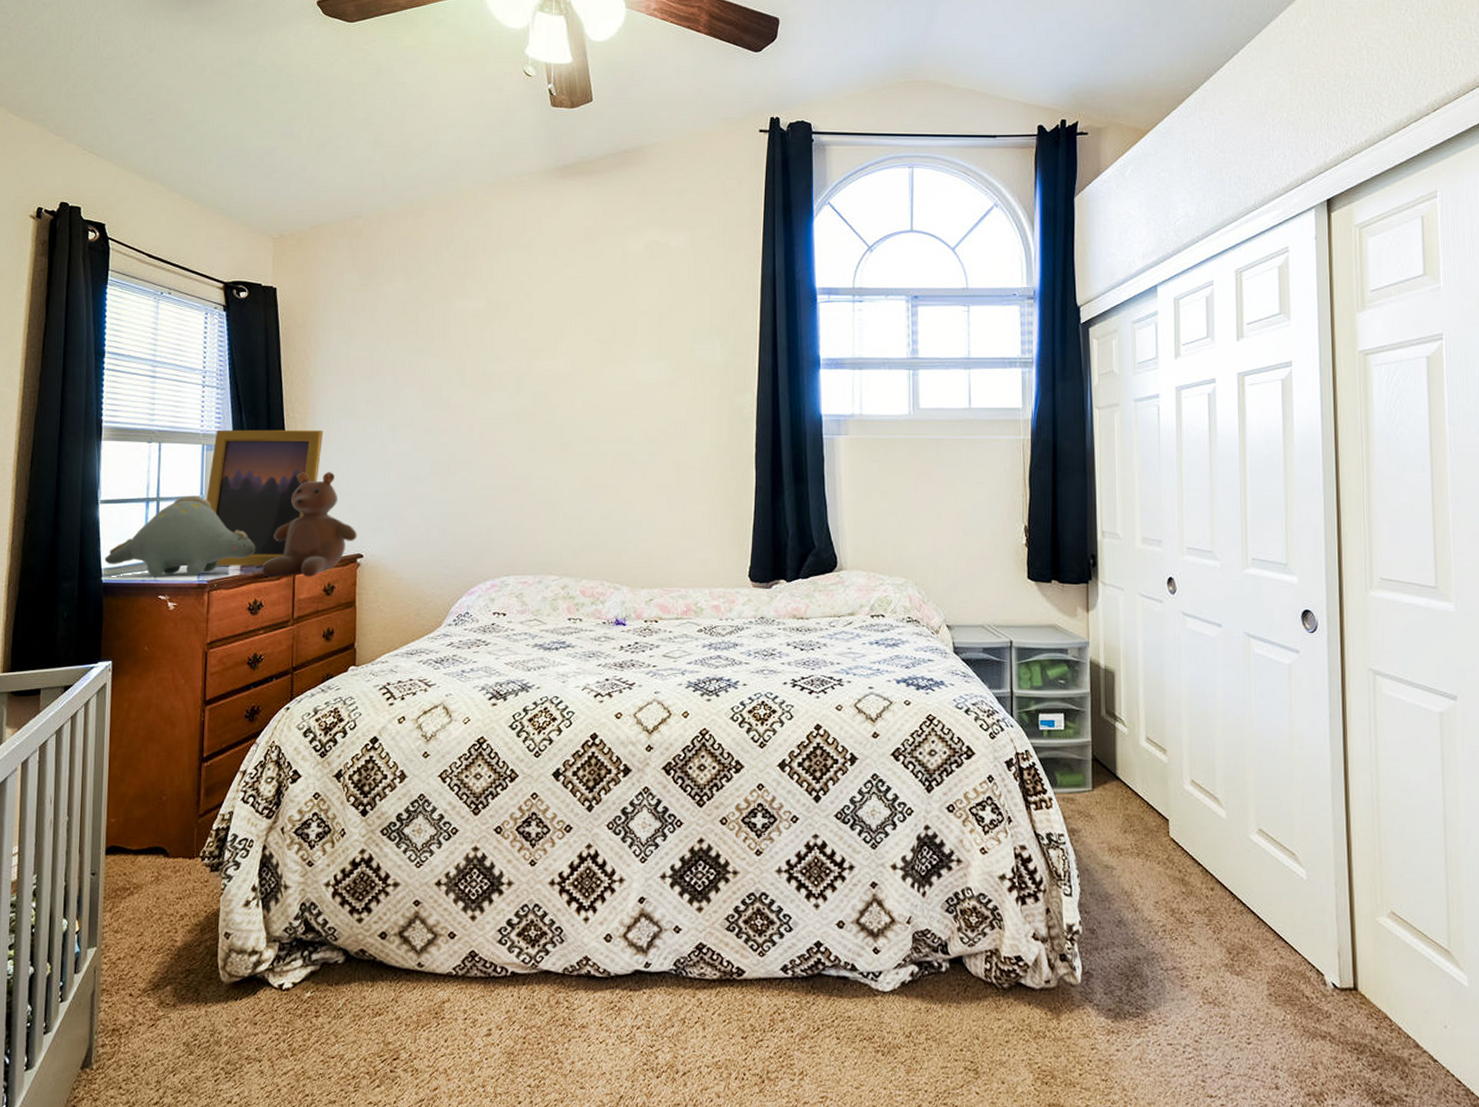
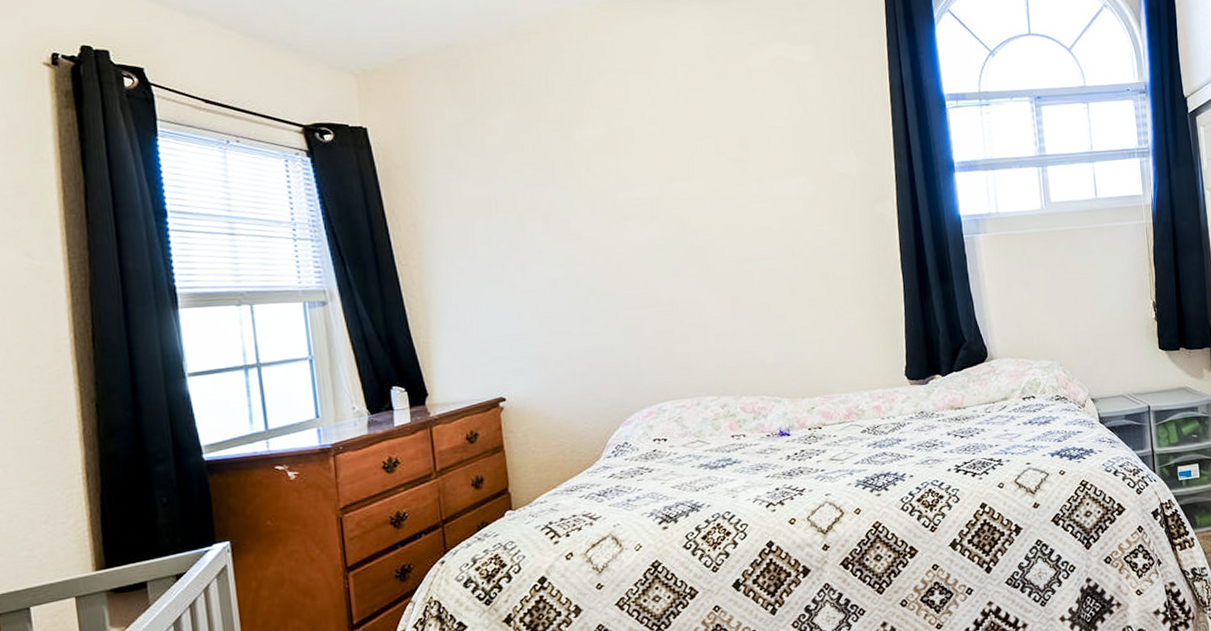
plush toy: present [104,495,256,576] -> none [203,357,383,447]
picture frame: present [206,429,324,567] -> none [316,274,444,429]
teddy bear: present [261,472,357,578] -> none [392,317,497,433]

